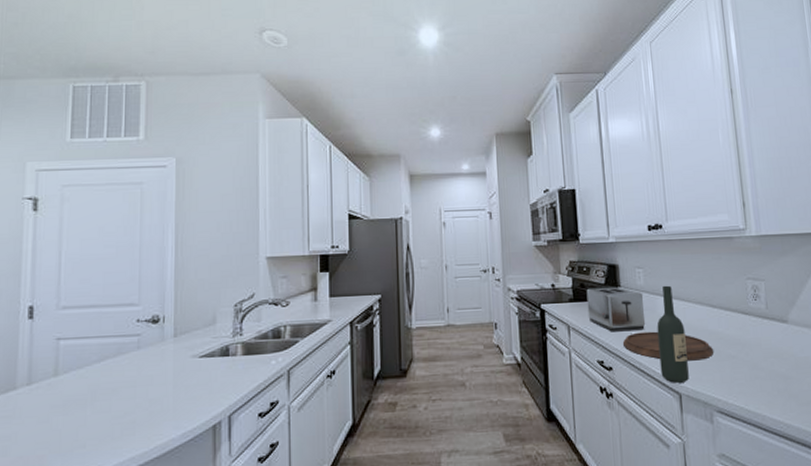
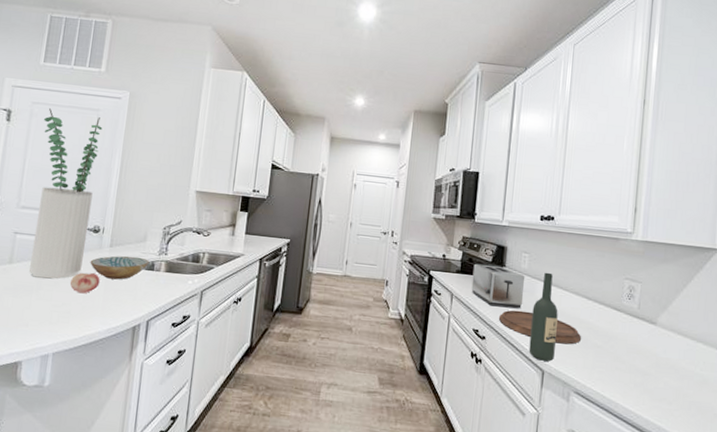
vase: none [78,189,149,388] -> present [29,108,103,279]
fruit: none [130,371,167,397] -> present [69,273,100,294]
bowl: none [152,343,222,375] -> present [90,256,149,280]

